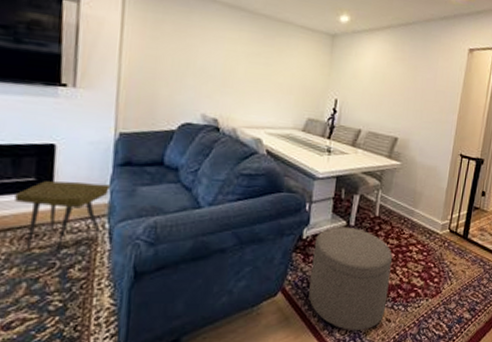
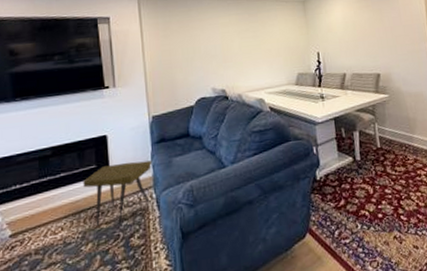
ottoman: present [308,227,393,330] -> none [328,162,411,263]

